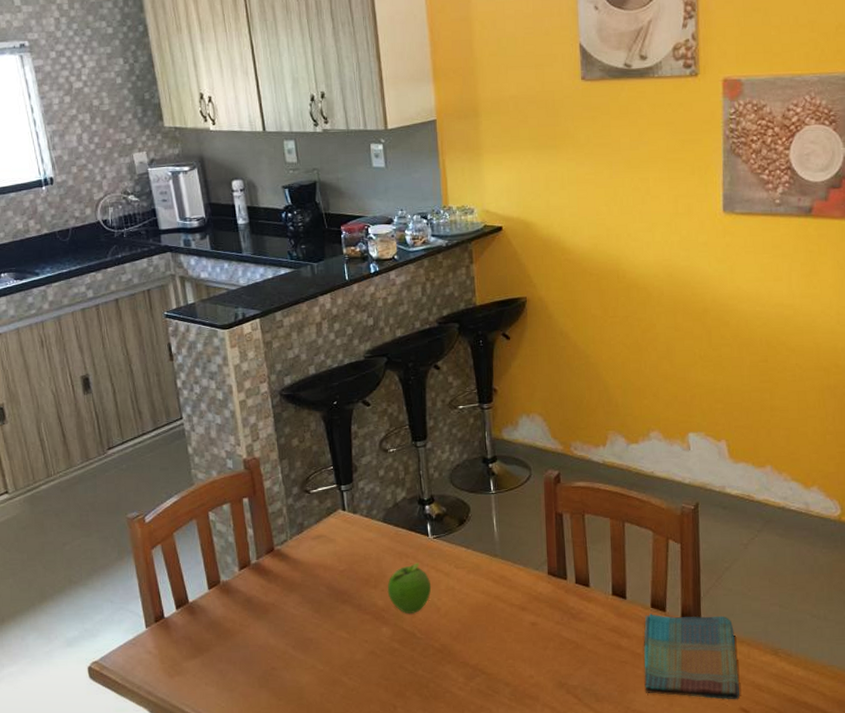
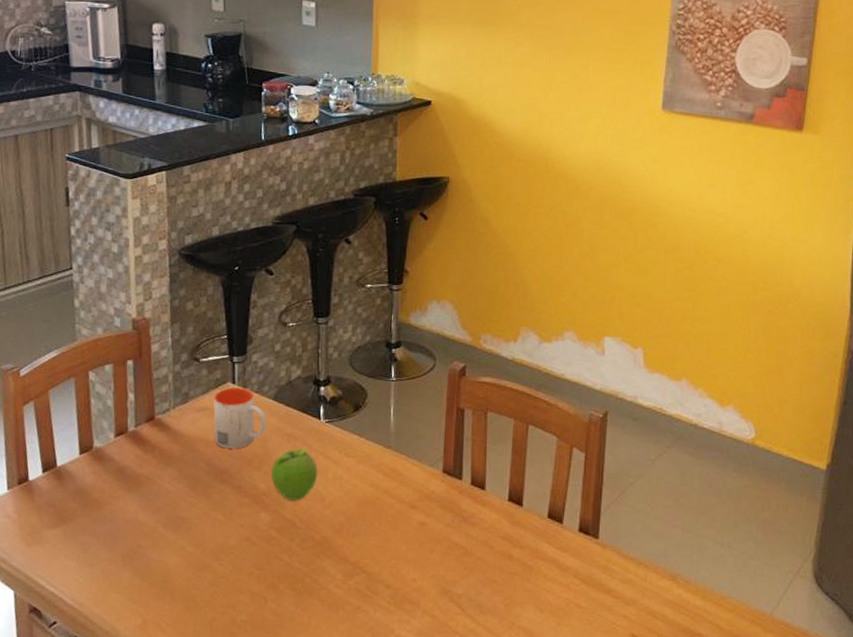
mug: none [327,514,379,571] -> present [213,387,267,449]
dish towel: present [644,614,739,700] -> none [533,525,633,625]

